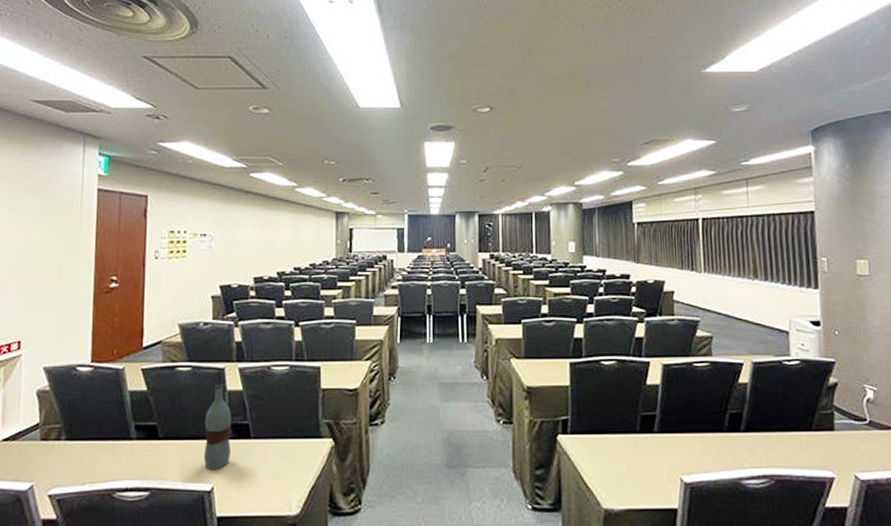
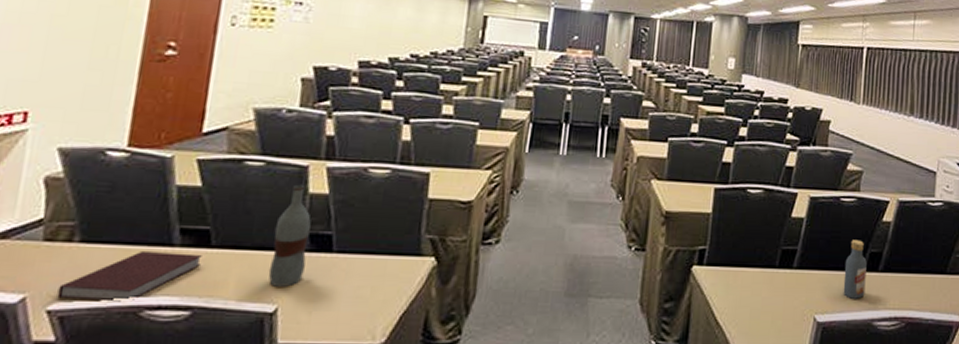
notebook: none [54,444,153,486] -> present [57,250,202,302]
vodka: none [705,402,730,459] -> present [843,240,867,299]

